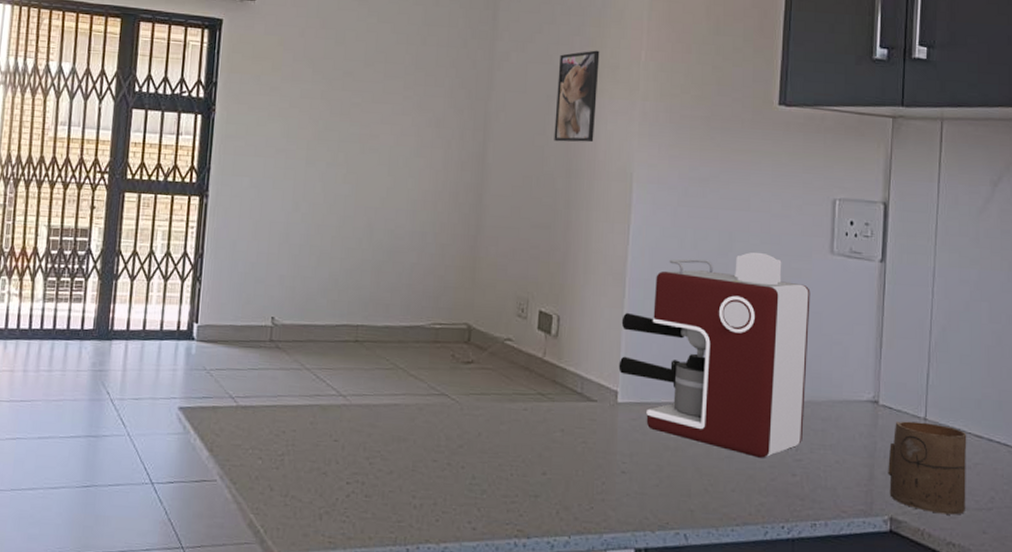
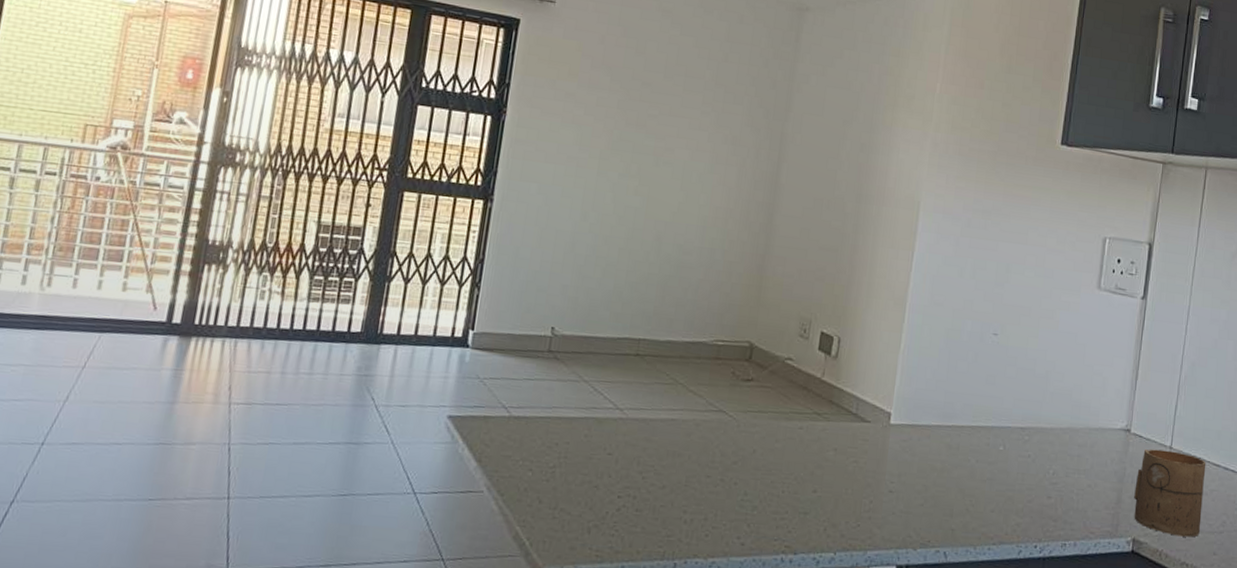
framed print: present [554,50,600,143] -> none [847,79,897,170]
coffee maker: present [618,252,811,459] -> none [893,284,1077,482]

